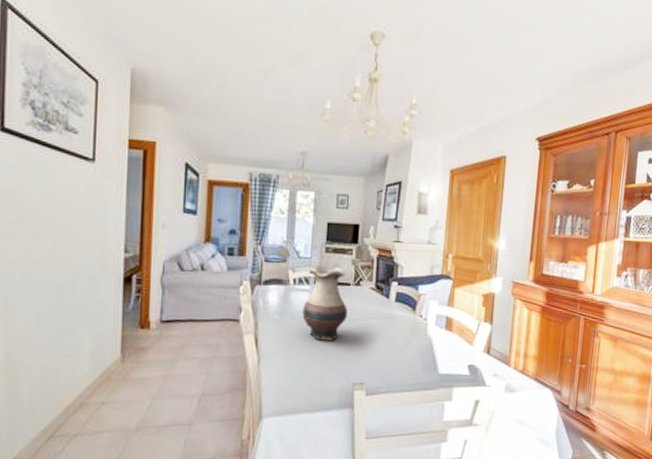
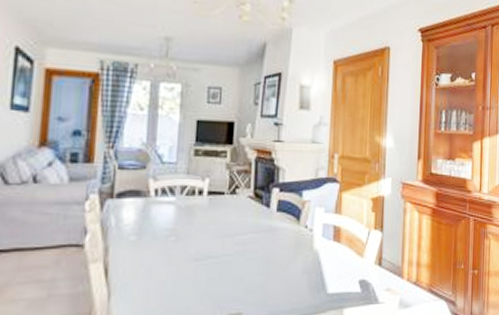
vase: present [302,265,348,341] -> none [166,171,221,264]

